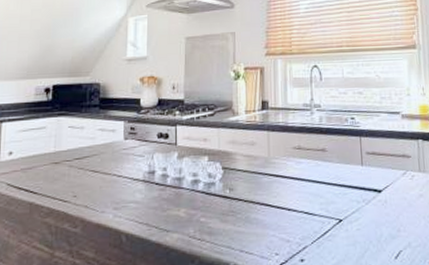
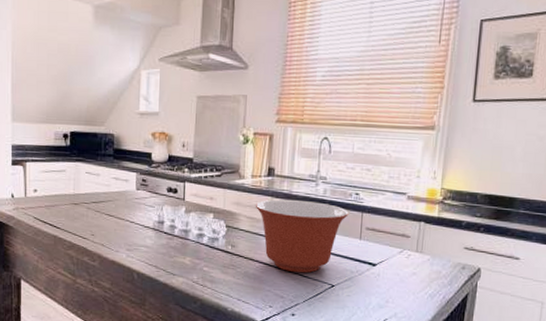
mixing bowl: none [252,131,347,210] -> present [256,199,349,273]

